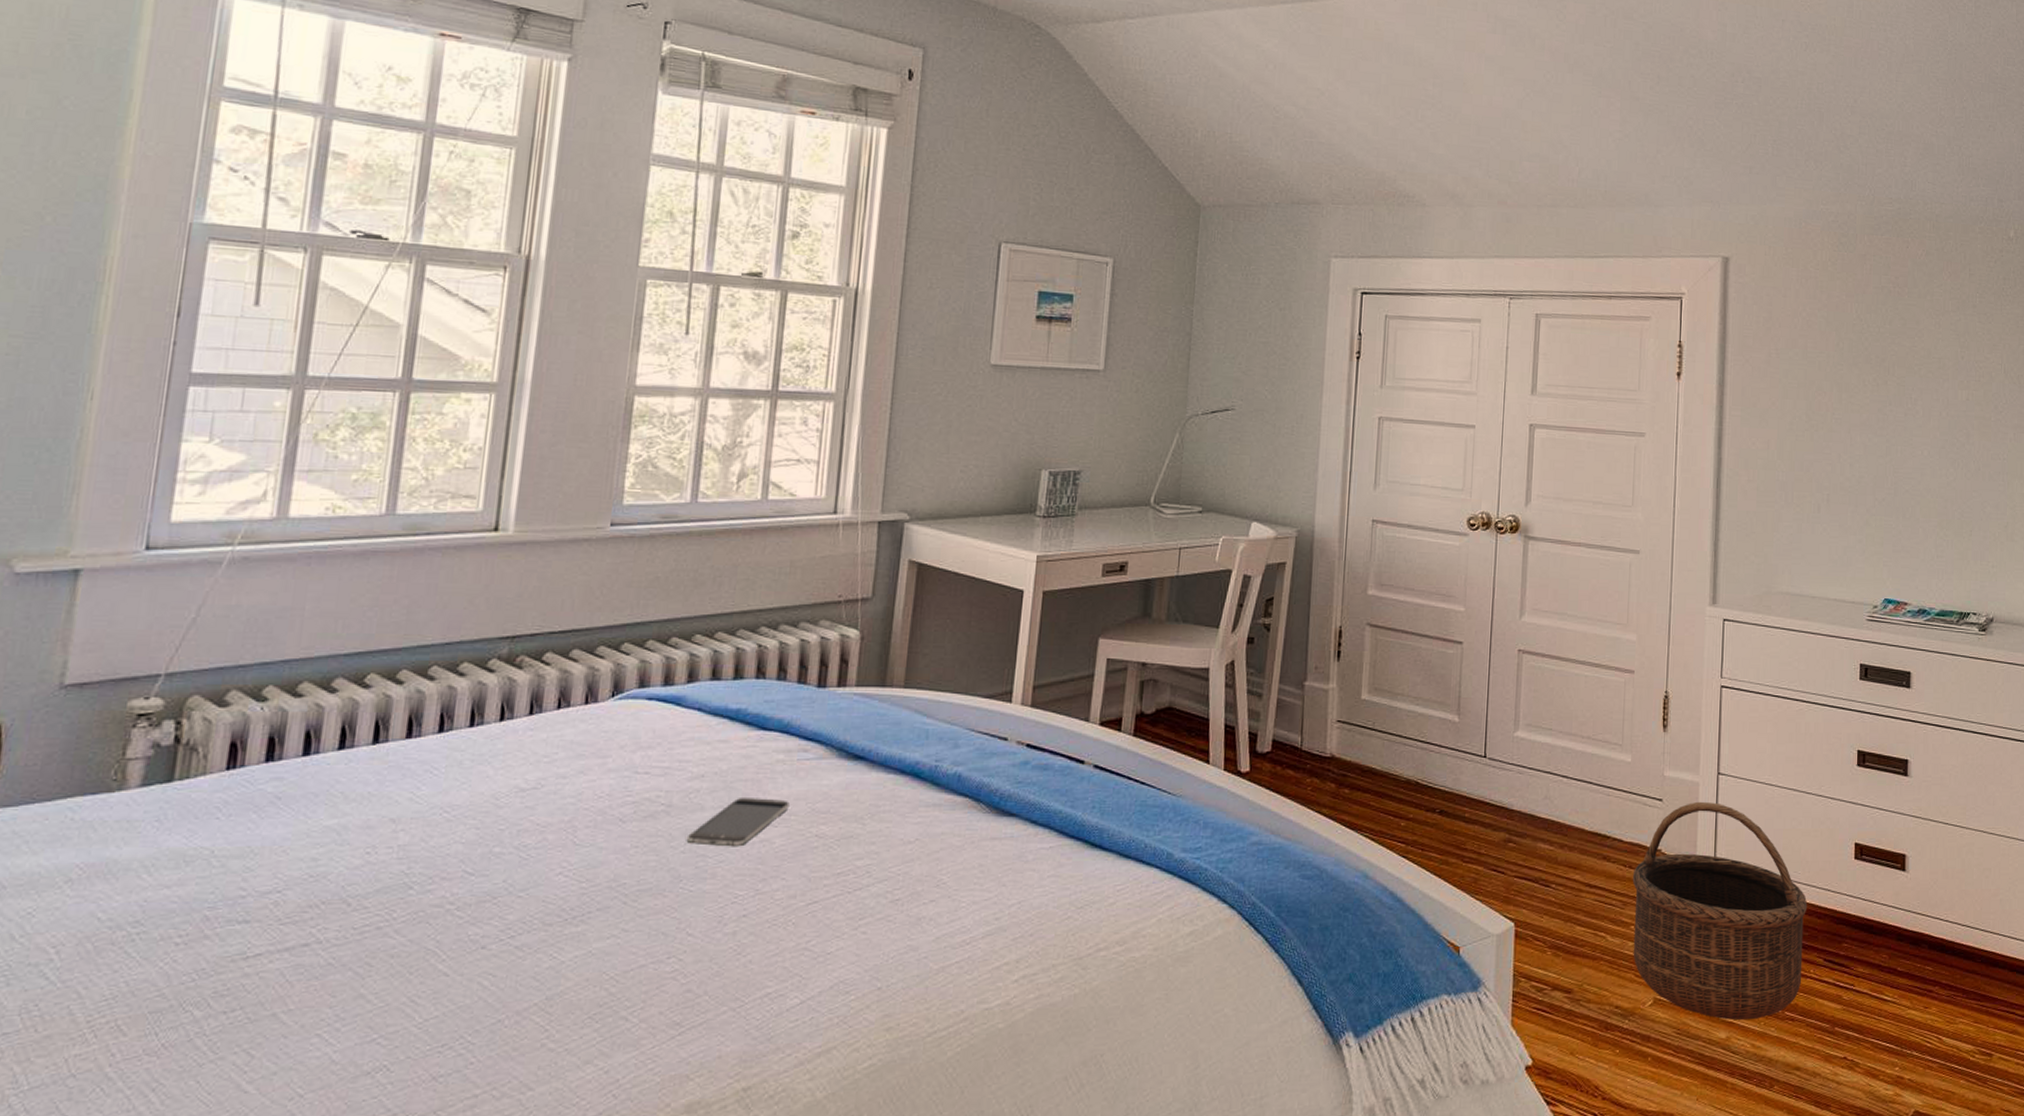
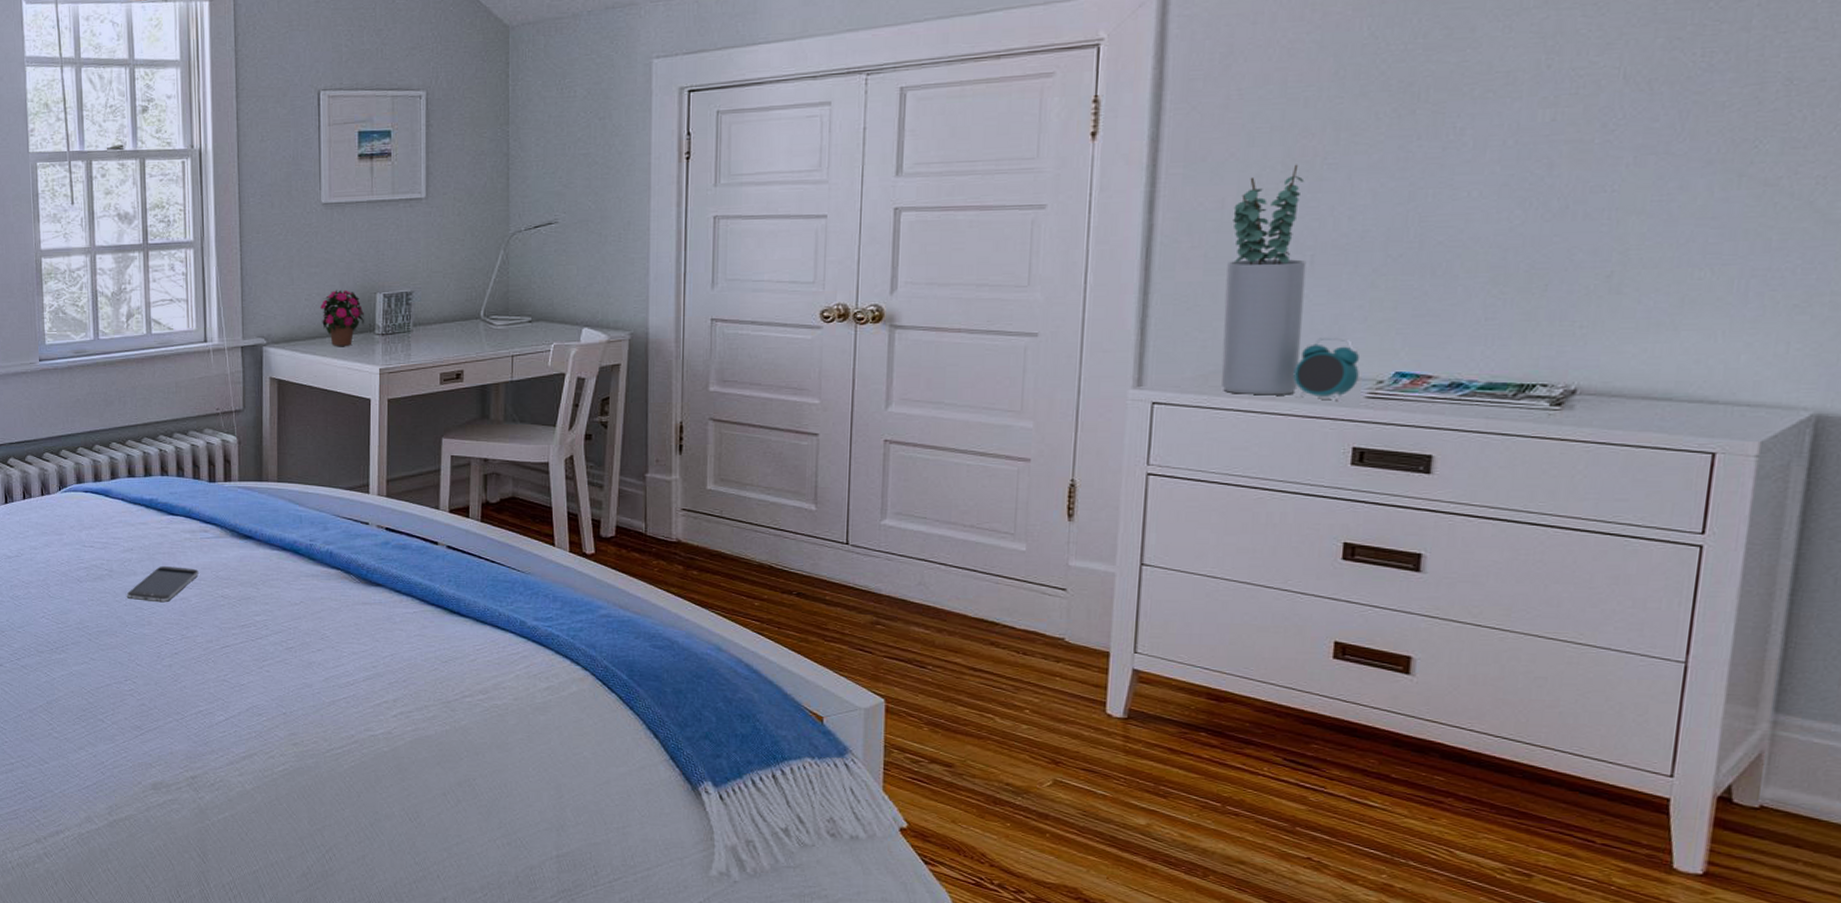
potted flower: none [977,463,1026,529] -> present [320,289,364,347]
basket: present [1632,801,1808,1021] -> none [1027,592,1262,810]
vase: none [1771,416,1825,616] -> present [1221,164,1307,396]
alarm clock: none [1819,566,1862,625] -> present [1293,337,1361,403]

